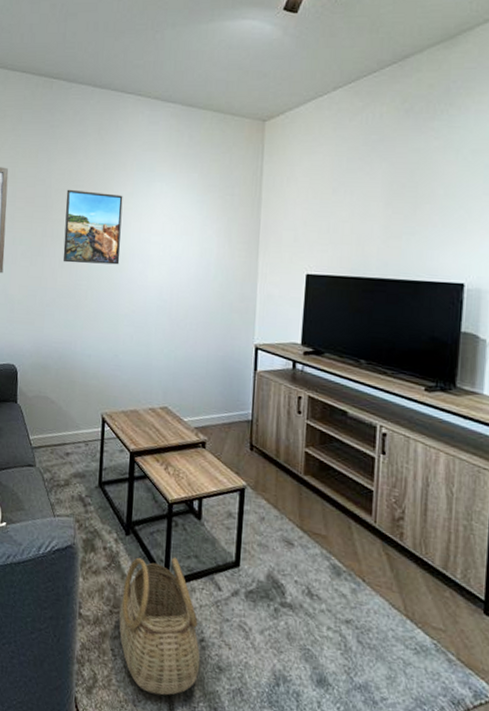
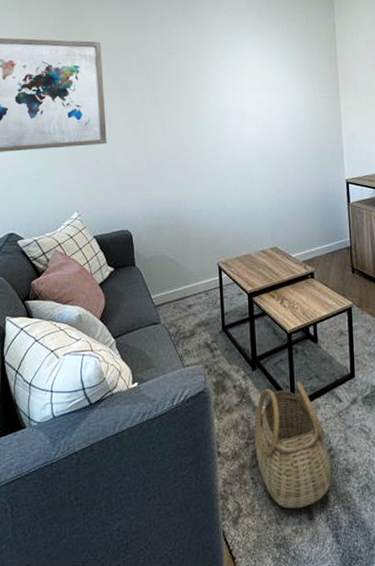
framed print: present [63,189,123,265] -> none [160,57,218,127]

